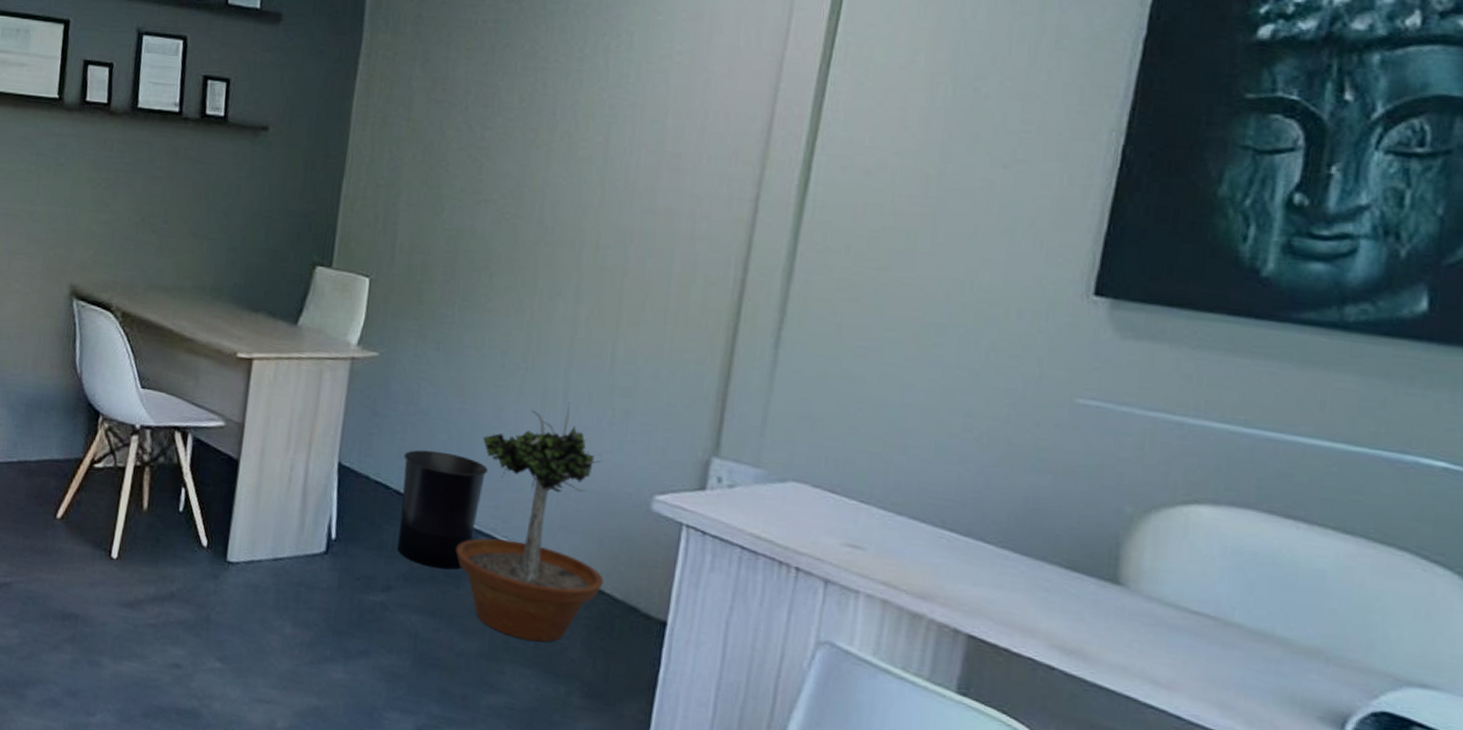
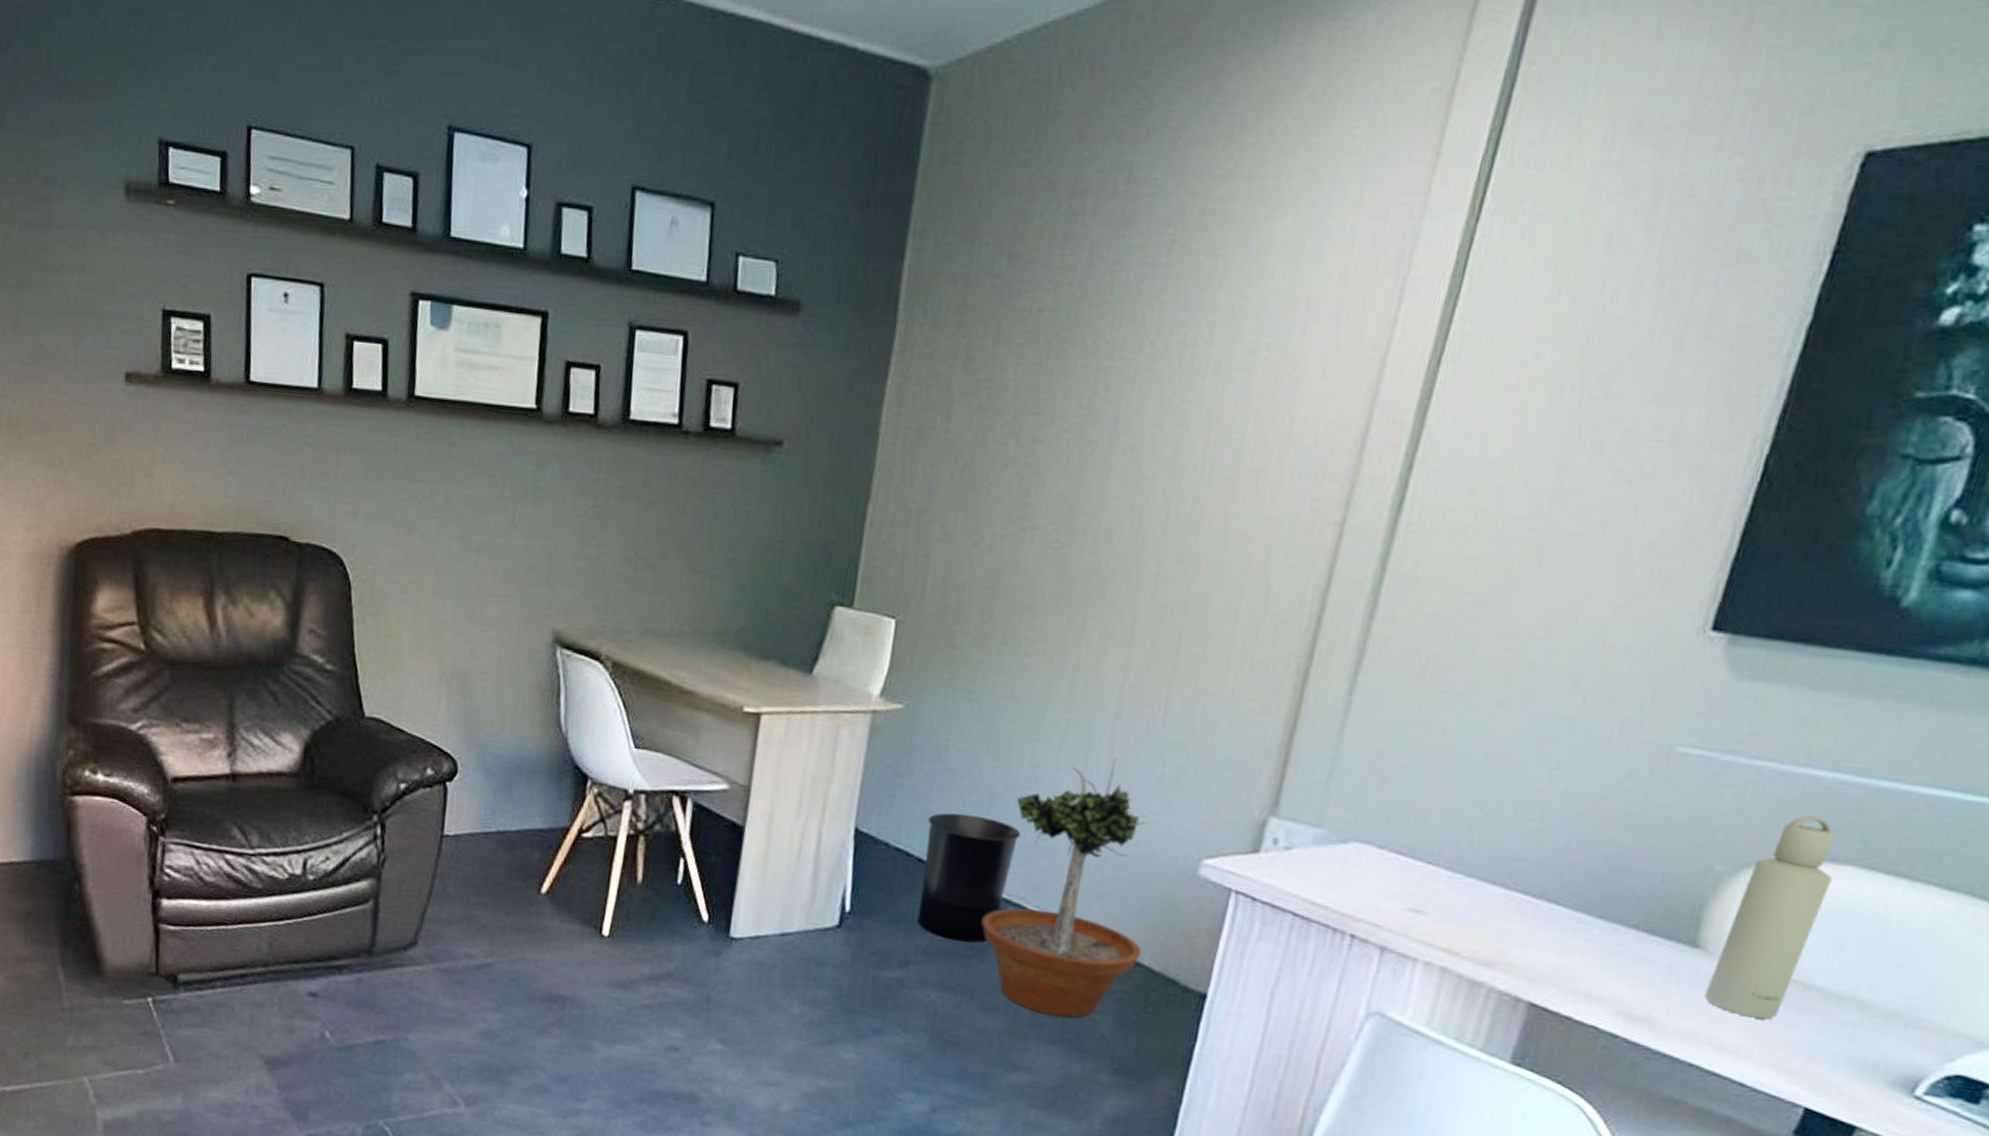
bottle: none [1131,461,1236,655] -> present [1704,814,1835,1020]

